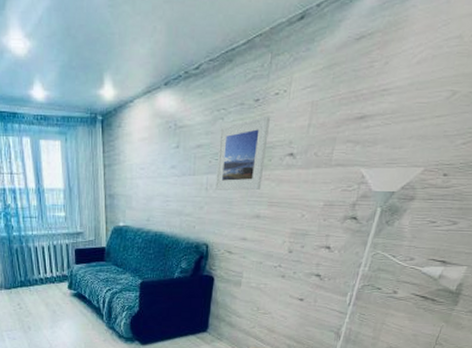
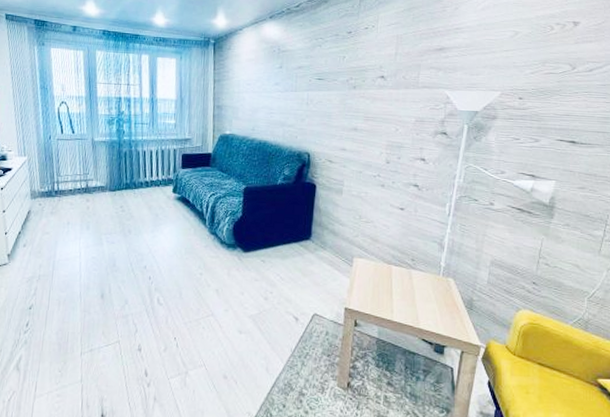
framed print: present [215,115,271,191] -> none [315,44,363,107]

